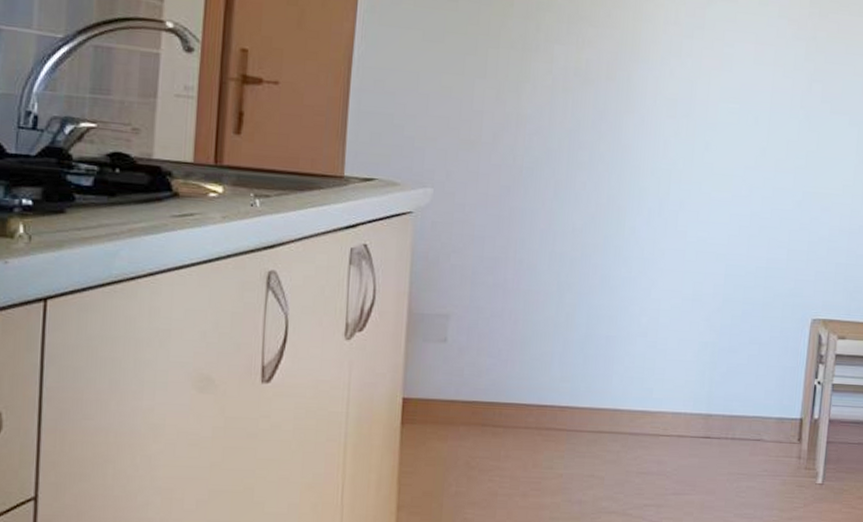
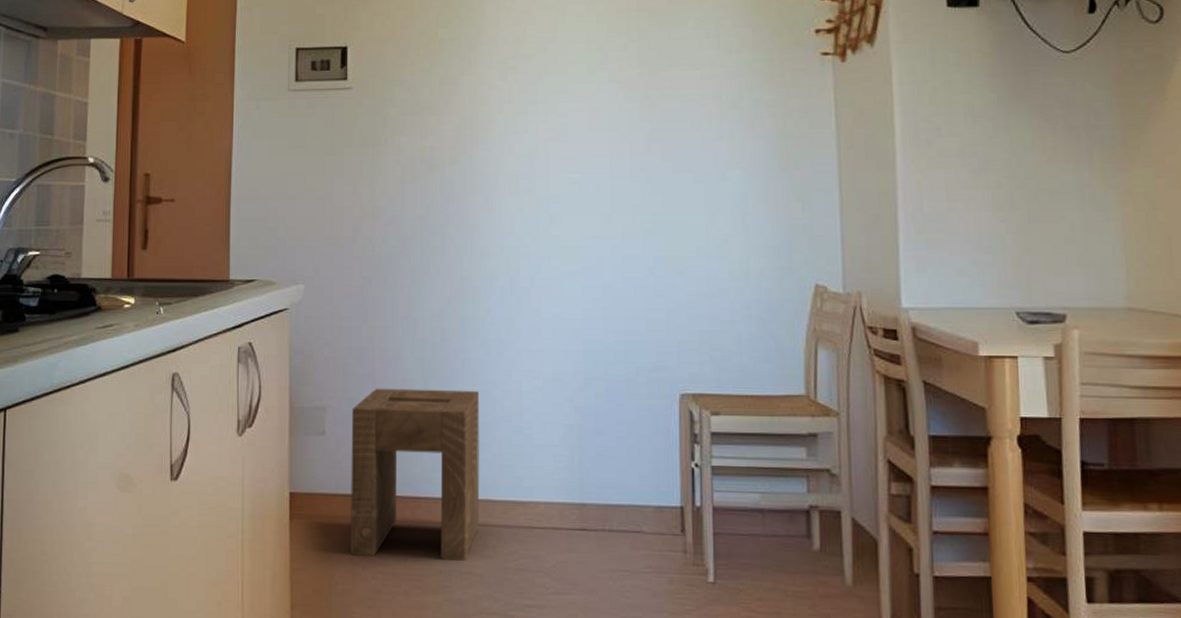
stool: none [467,298,616,465] -> present [351,388,480,561]

